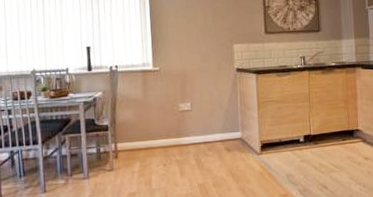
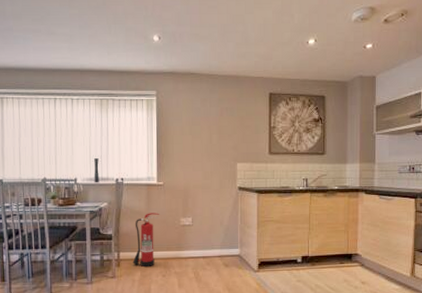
fire extinguisher: none [130,99,157,158] -> present [132,213,159,268]

